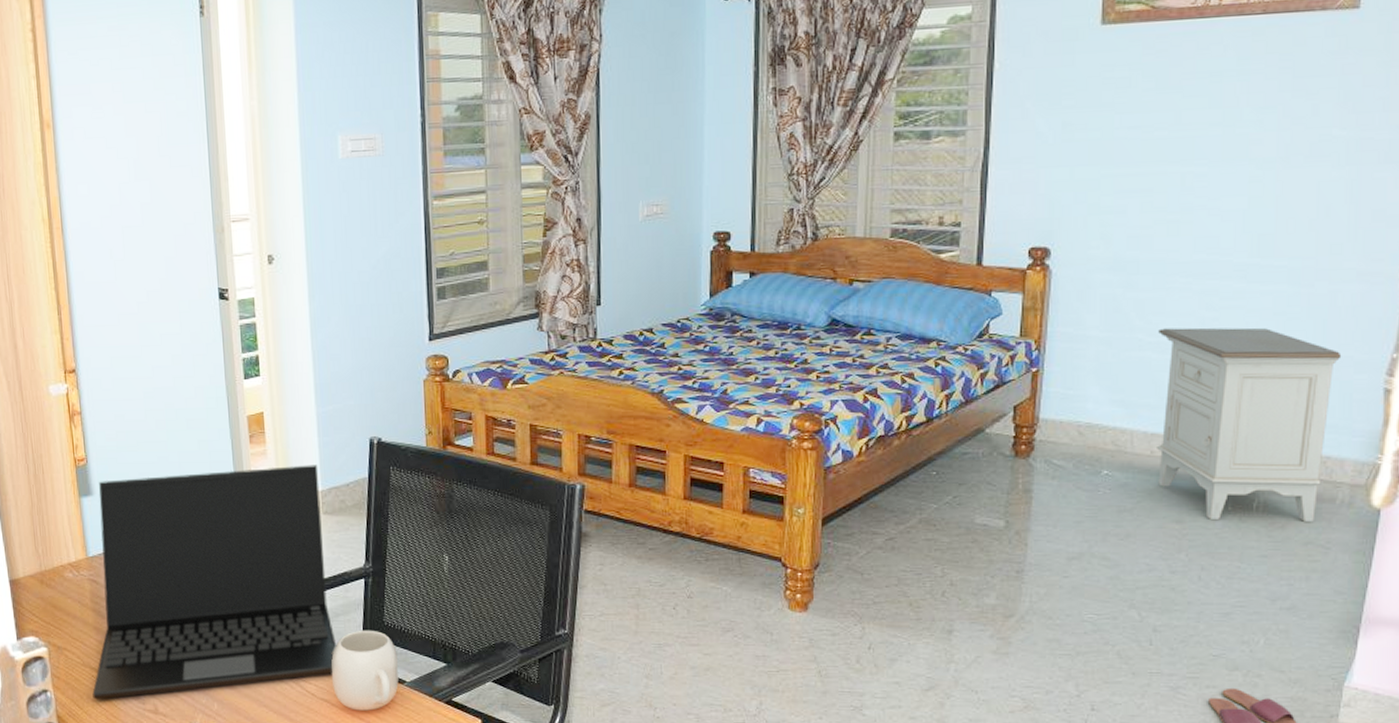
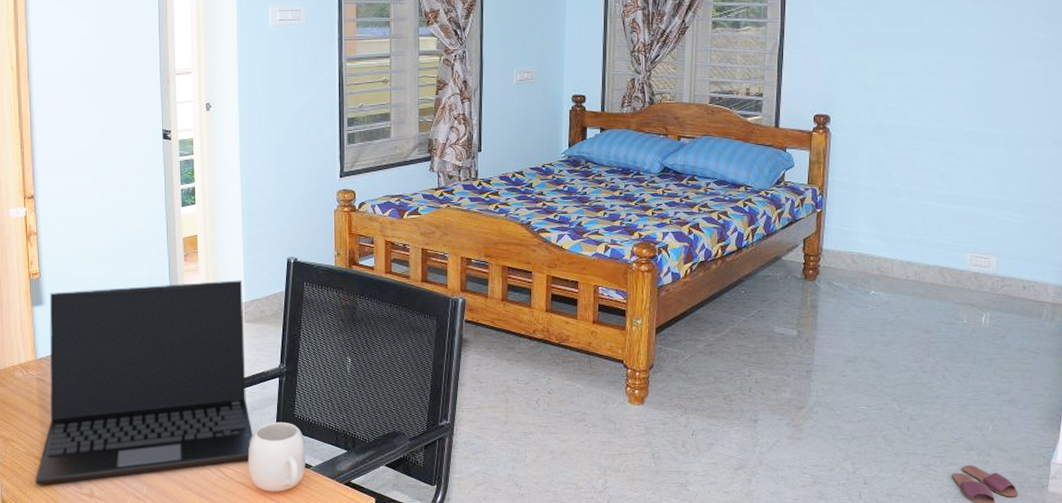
nightstand: present [1157,327,1342,522] -> none [911,180,1044,332]

